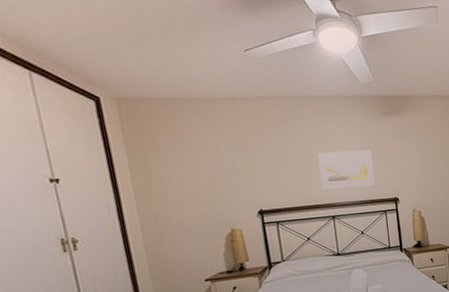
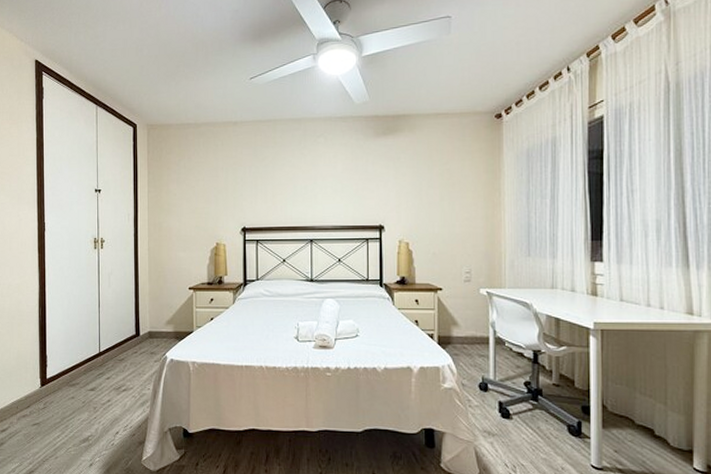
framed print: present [317,149,375,189] -> none [303,172,359,211]

